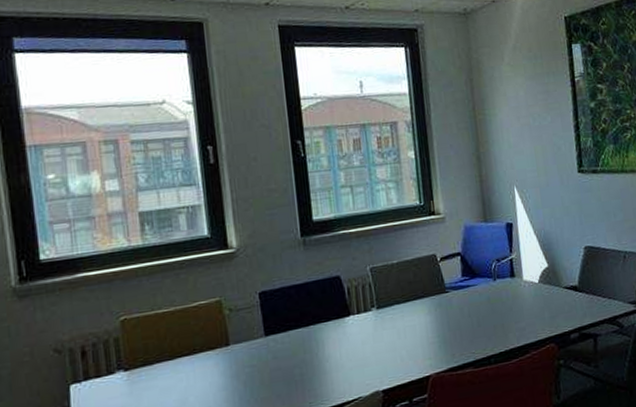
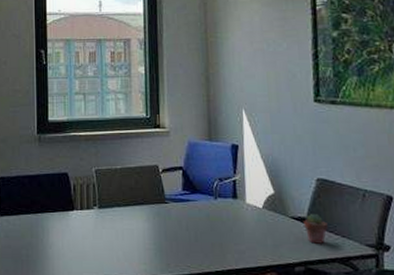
potted succulent: none [575,281,597,310] -> present [304,214,328,244]

